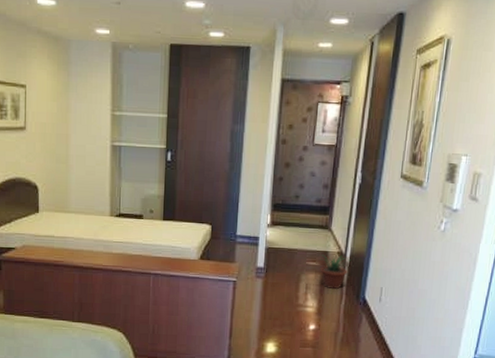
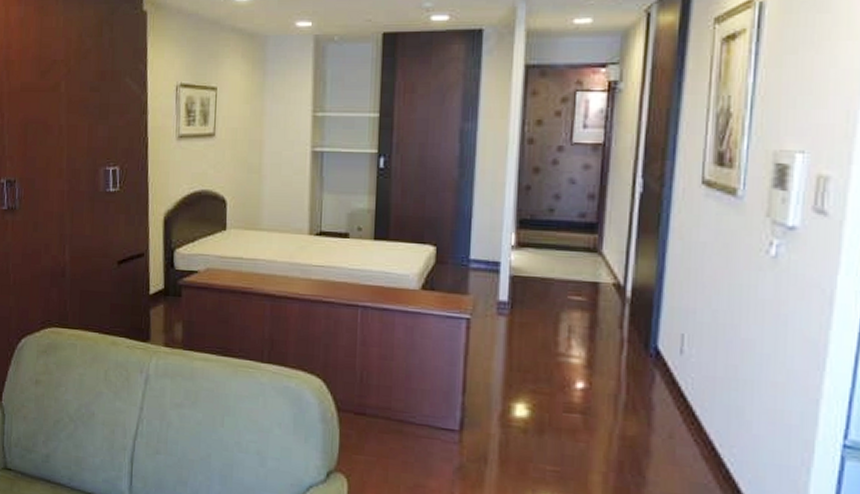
potted plant: present [317,254,351,290] -> none [584,286,633,335]

